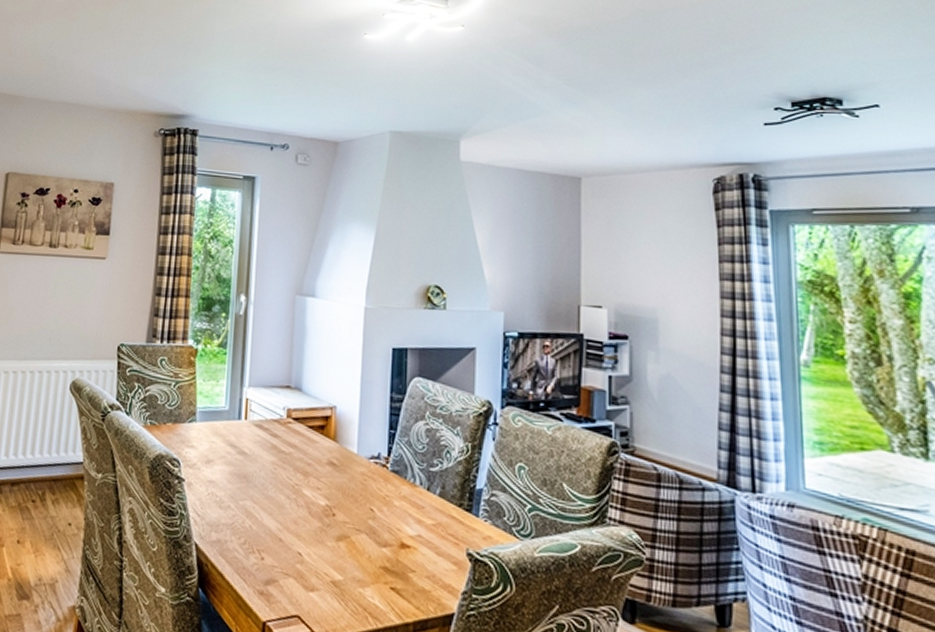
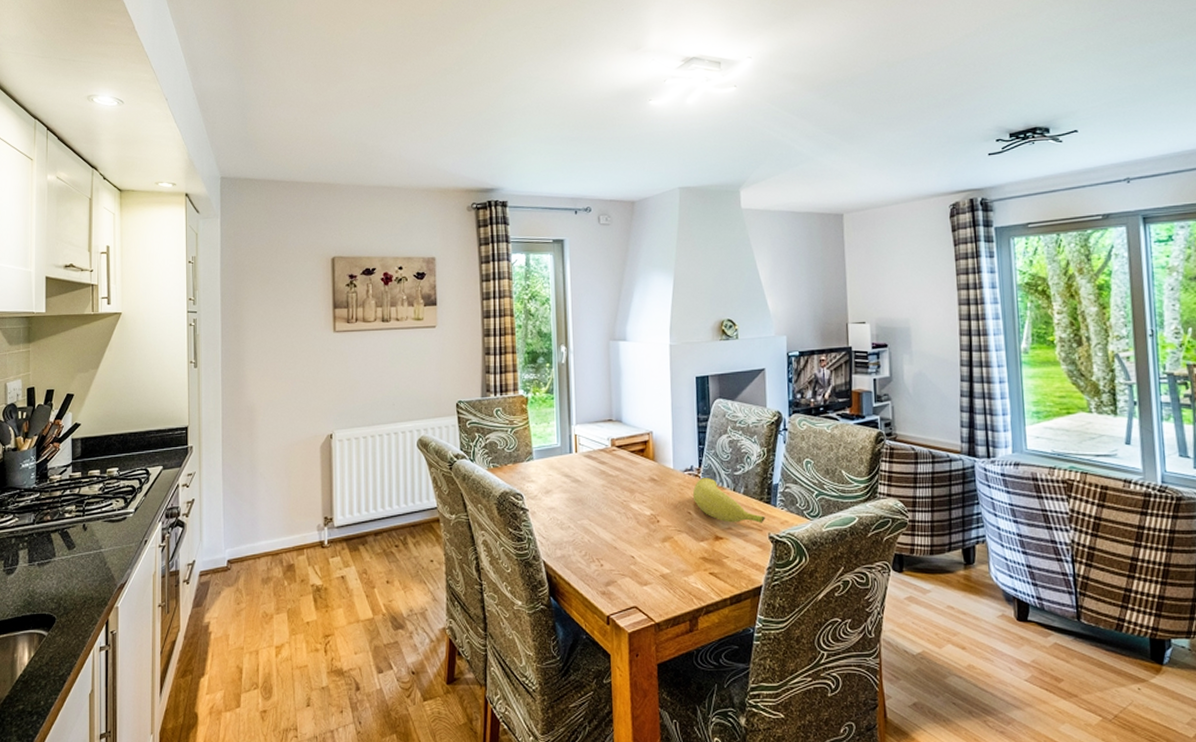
fruit: none [378,469,465,535] -> present [693,478,766,523]

